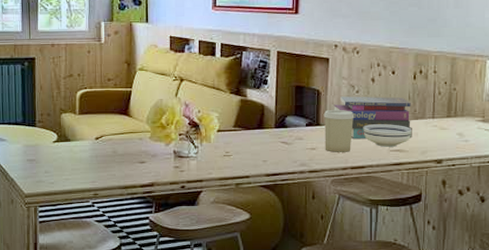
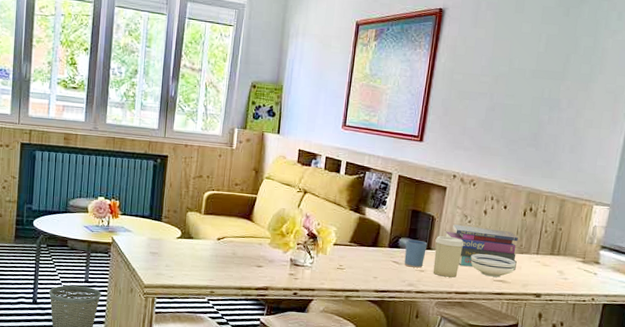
mug: none [293,116,315,146] -> present [404,239,427,268]

